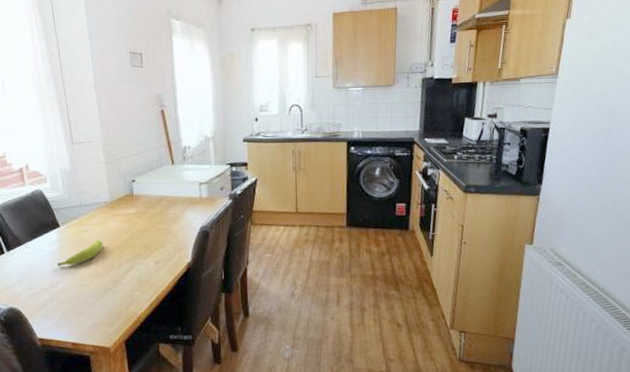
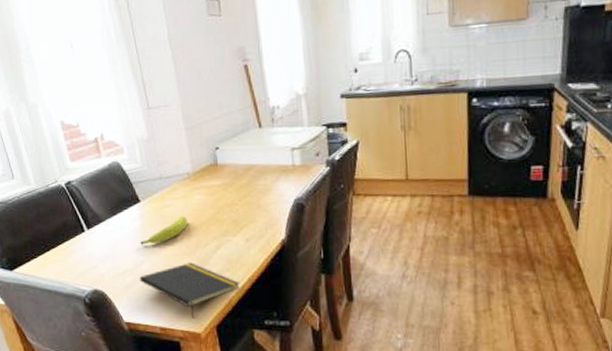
notepad: none [54,282,149,334] -> present [139,262,241,318]

